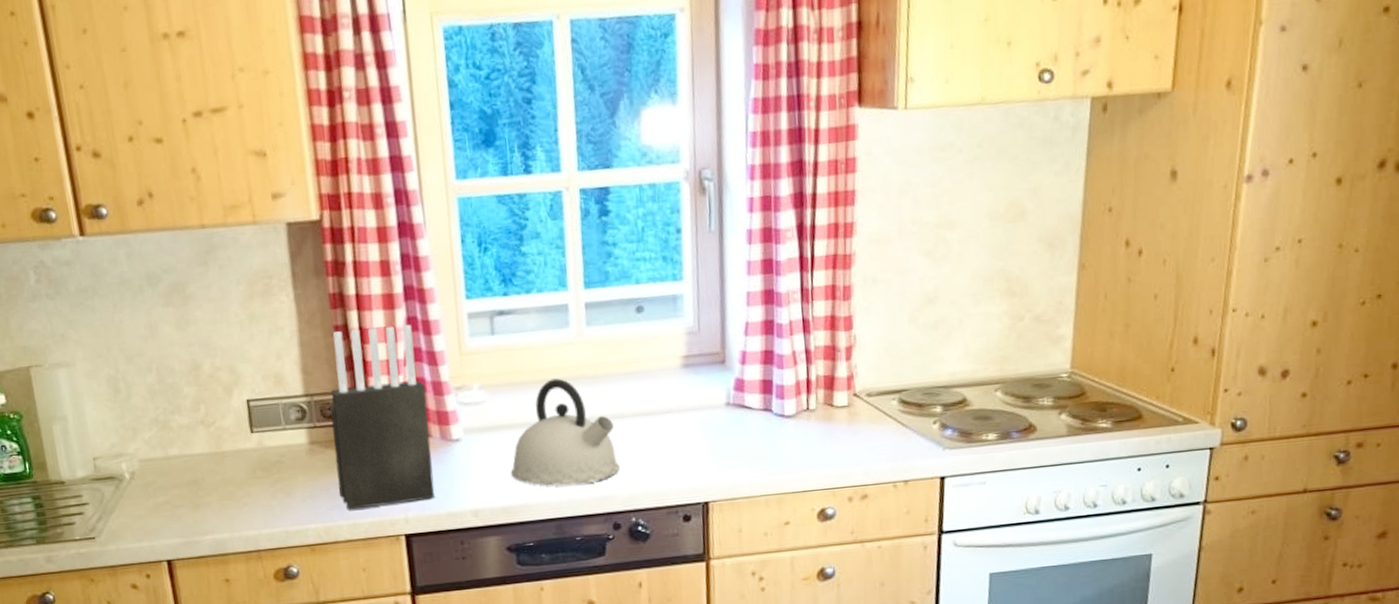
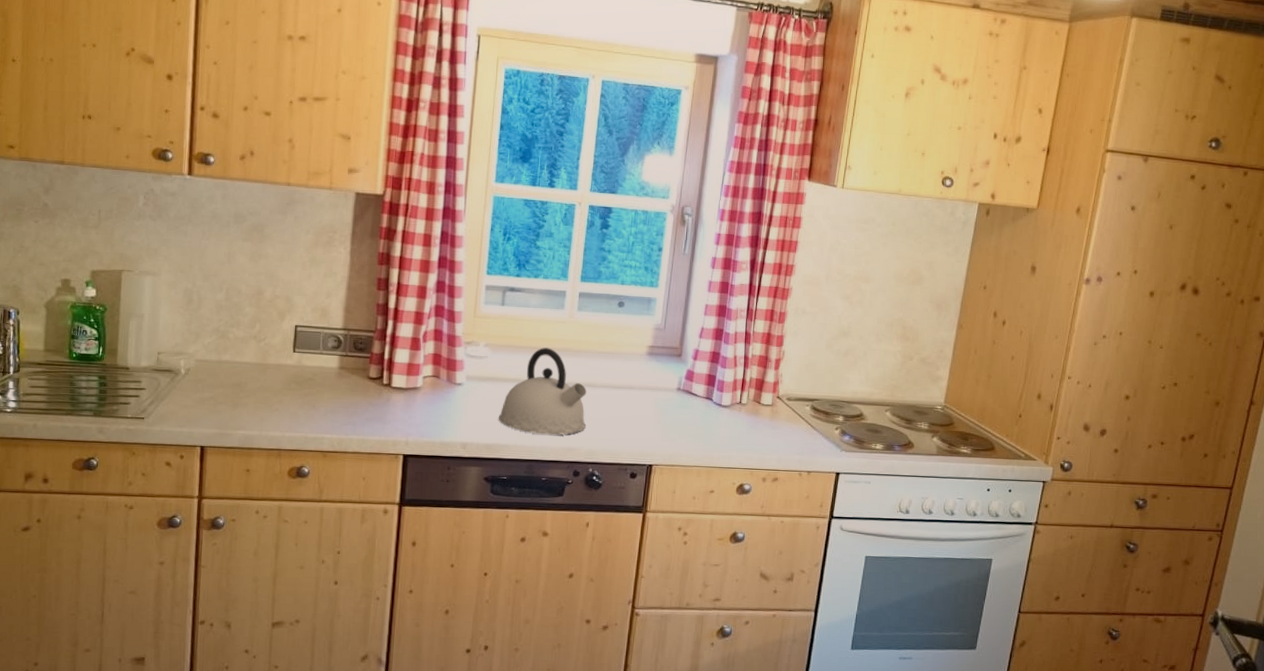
knife block: present [330,324,435,510] -> none [355,283,442,429]

